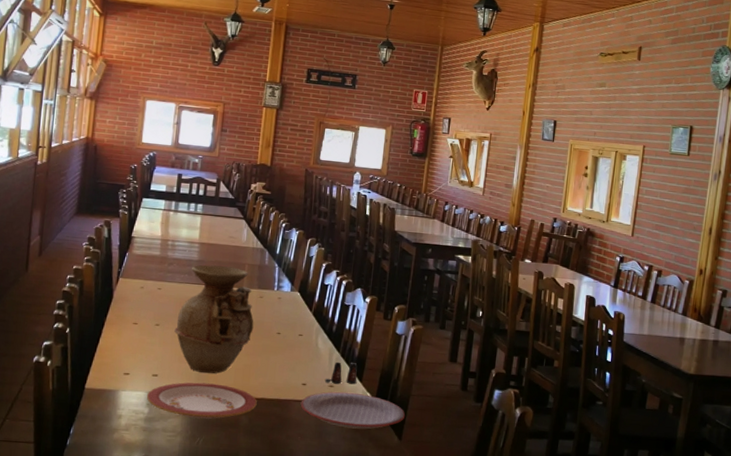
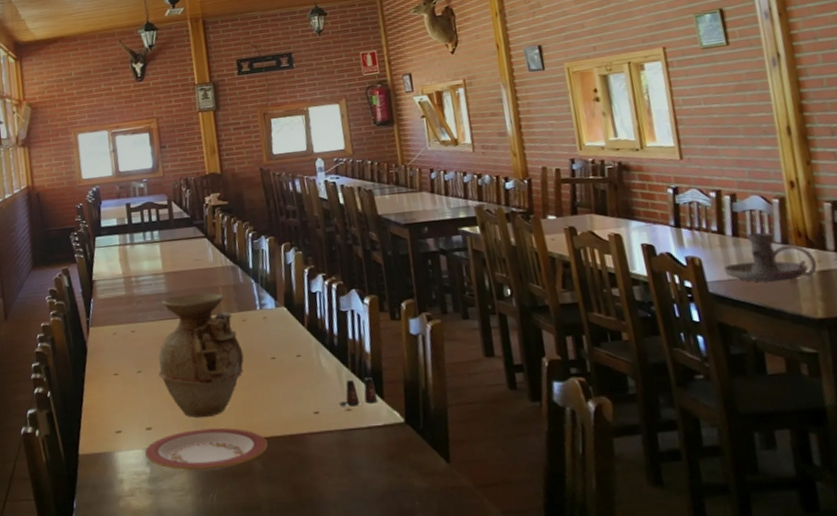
plate: present [300,392,405,429] -> none [317,413,447,457]
candle holder: none [638,302,701,342] -> present [723,232,817,283]

